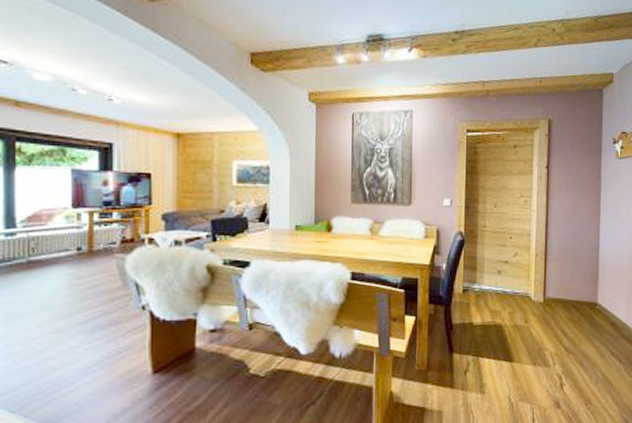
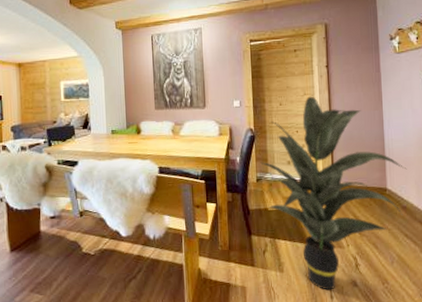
indoor plant: none [468,199,619,413] -> present [260,96,407,290]

